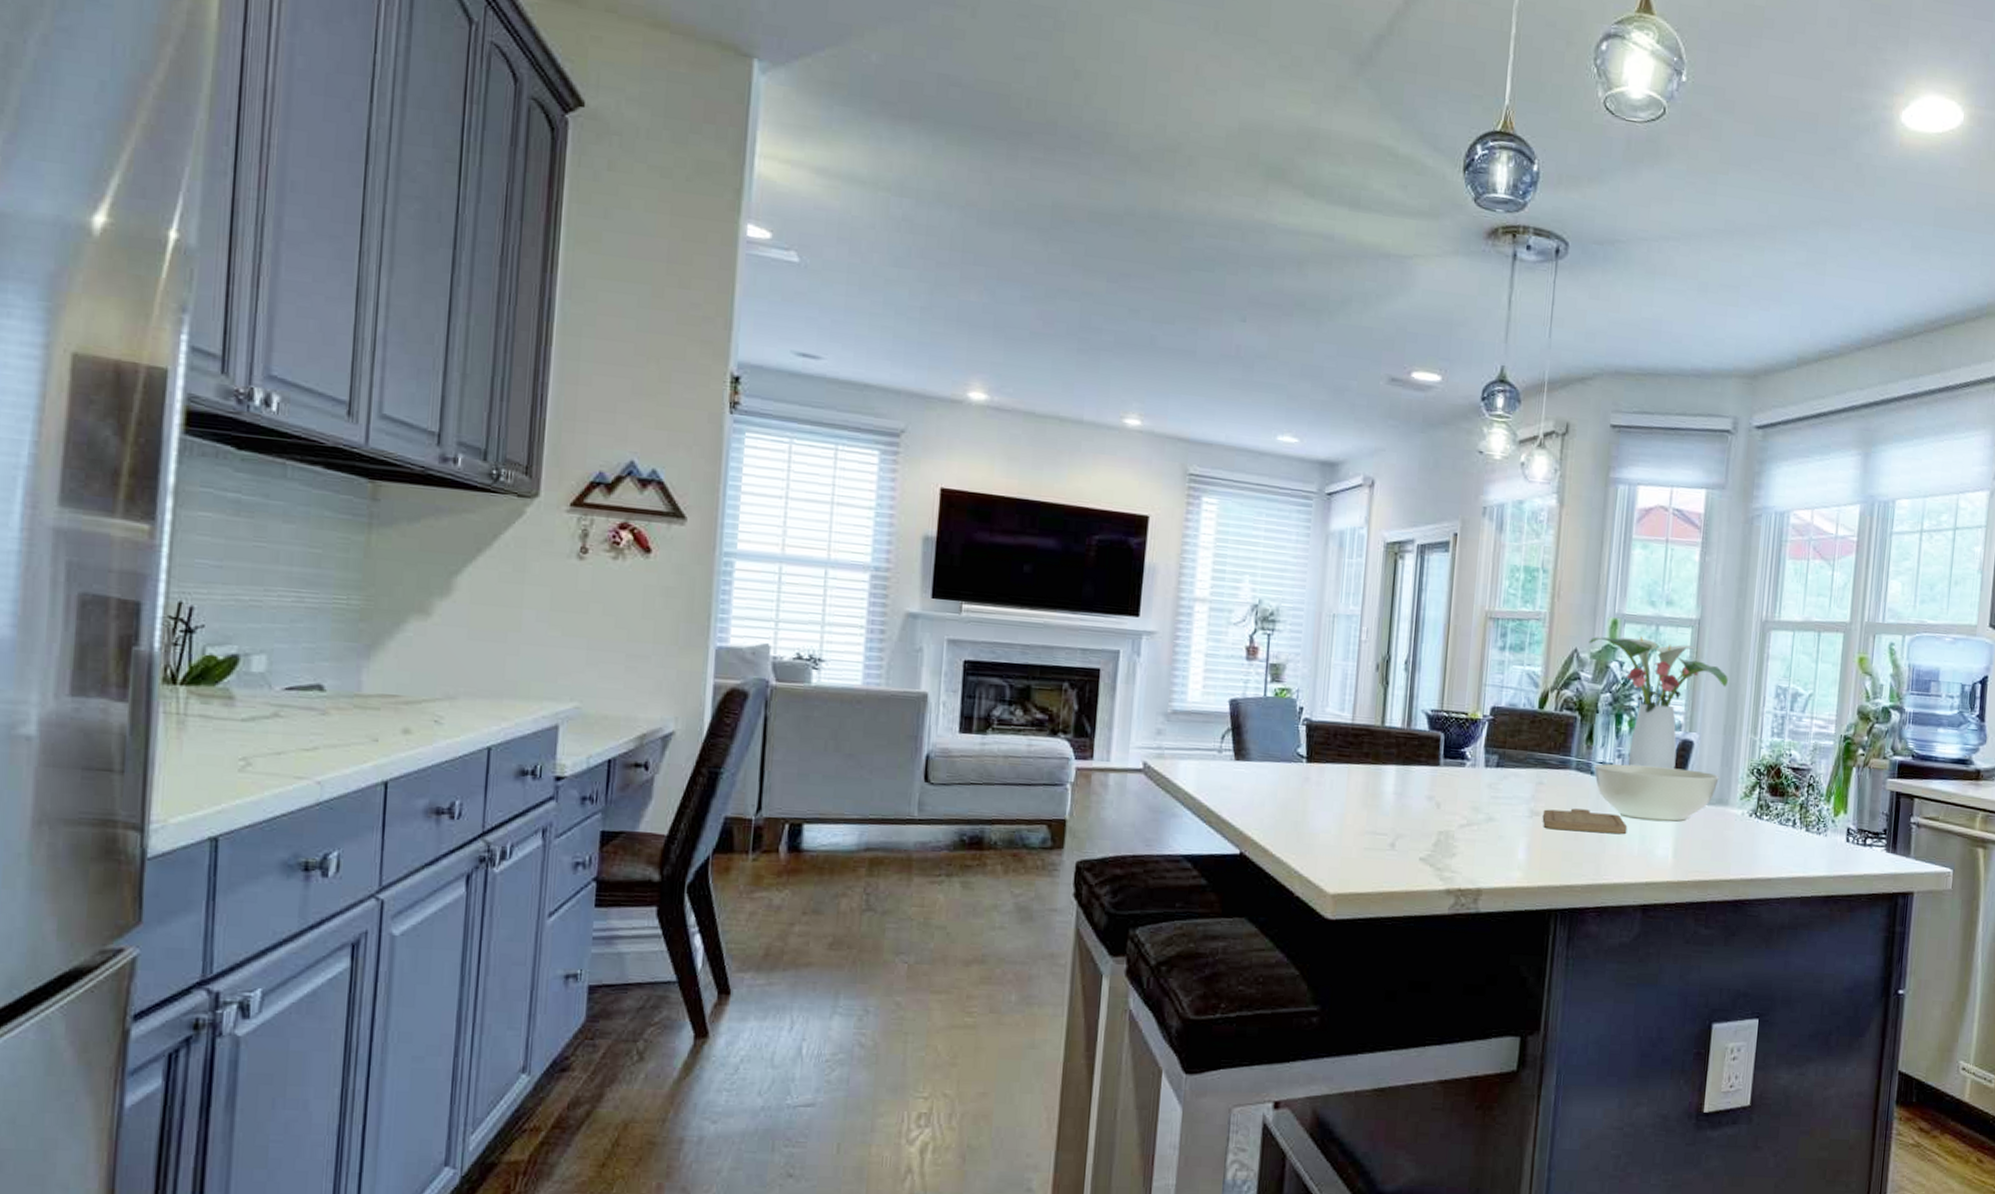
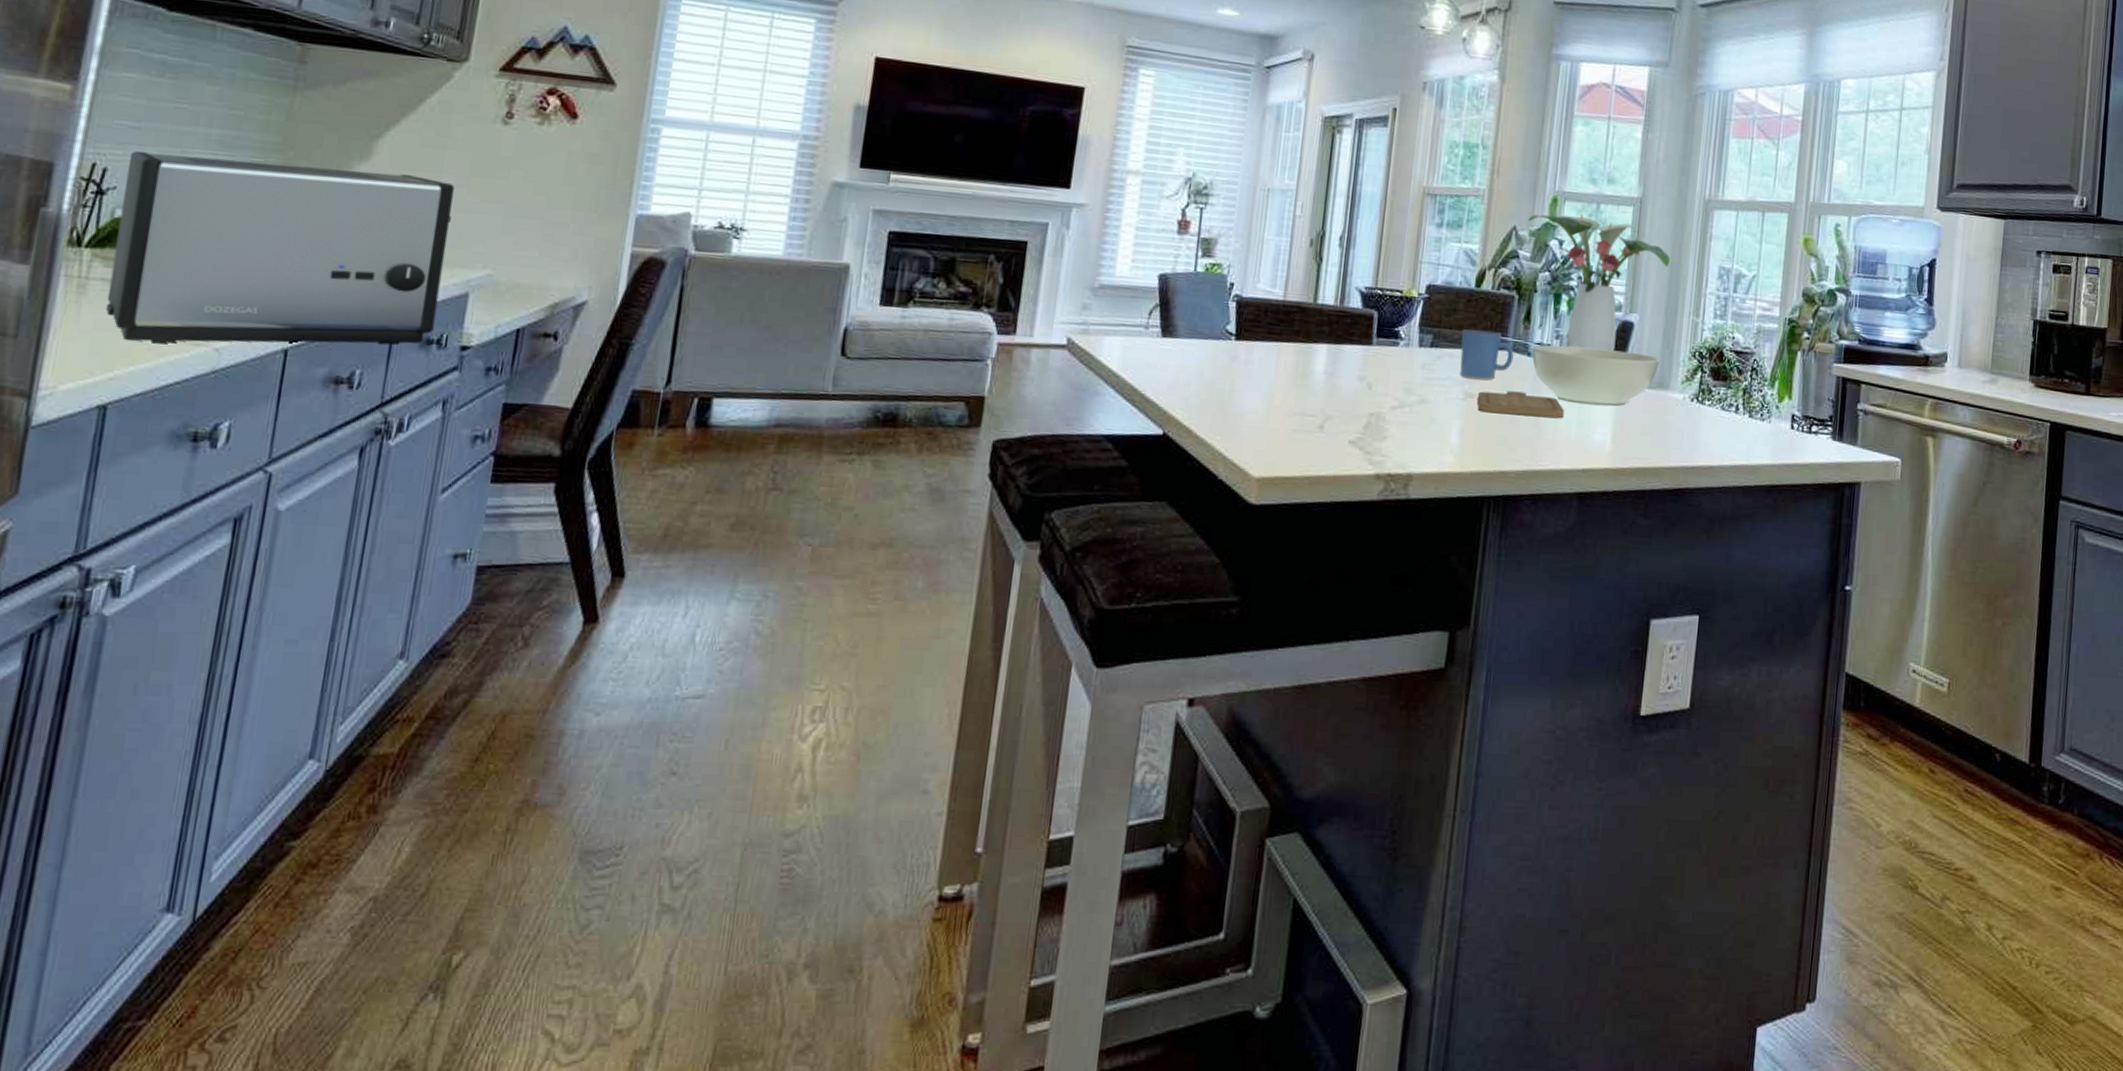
toaster: none [206,589,536,778] -> present [105,151,455,346]
mug: none [1525,749,1577,800] -> present [1459,329,1514,381]

